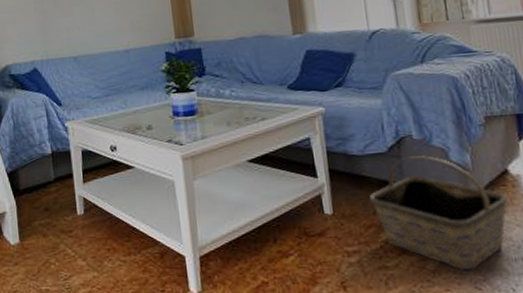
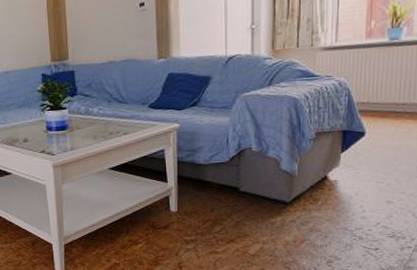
basket: present [369,155,508,270] -> none [209,165,322,254]

